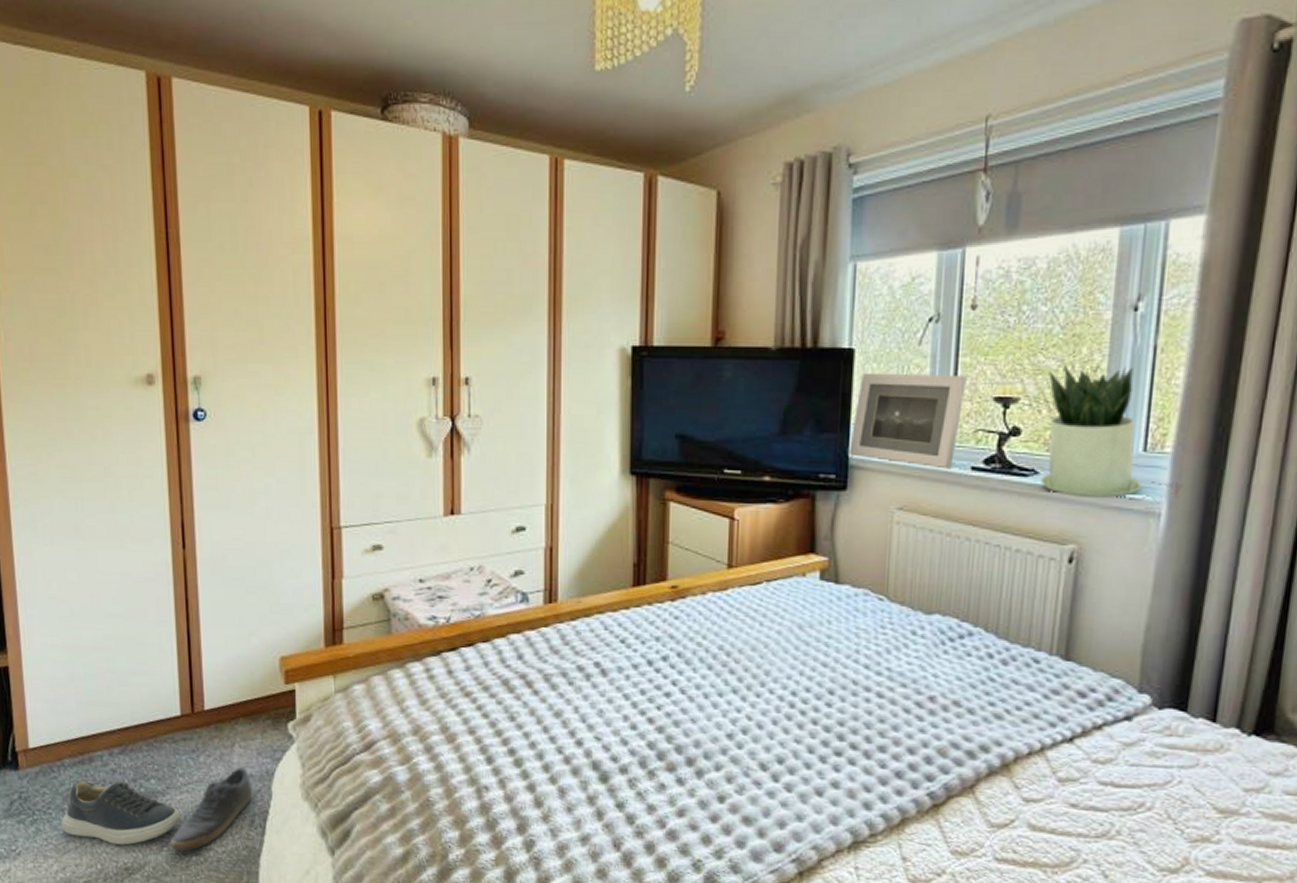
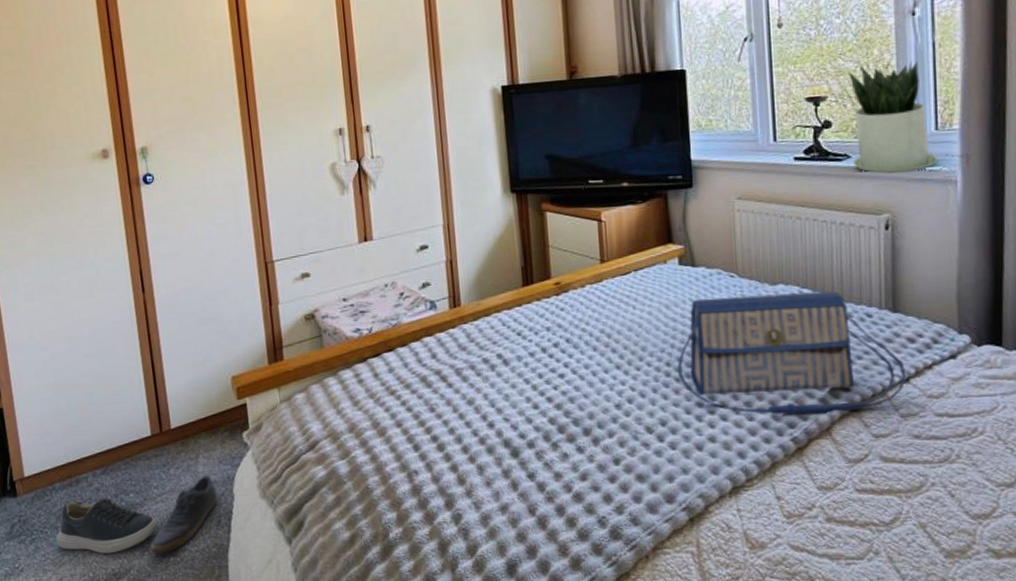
handbag: none [803,621,1072,768] -> present [677,291,907,414]
picture frame: present [849,372,967,469] -> none [690,82,782,162]

